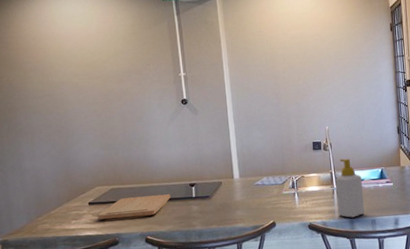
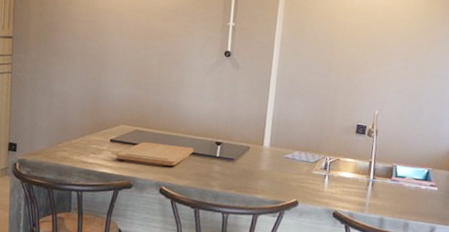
soap bottle: present [335,158,364,218] -> none [368,149,404,216]

